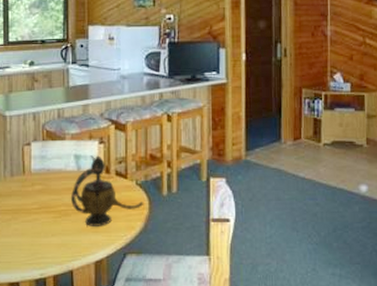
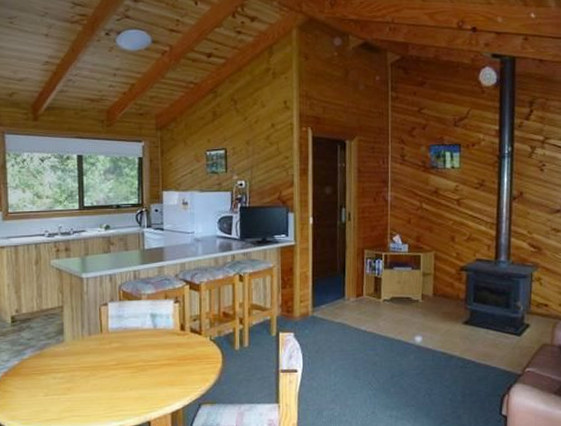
teapot: present [70,155,143,226] -> none [147,314,217,380]

